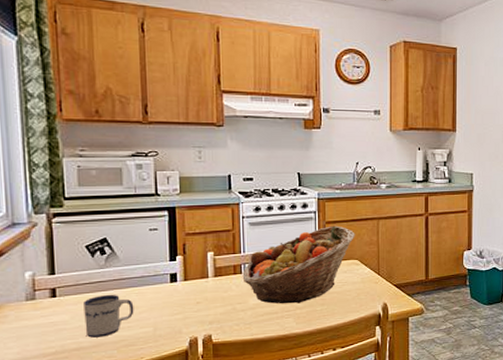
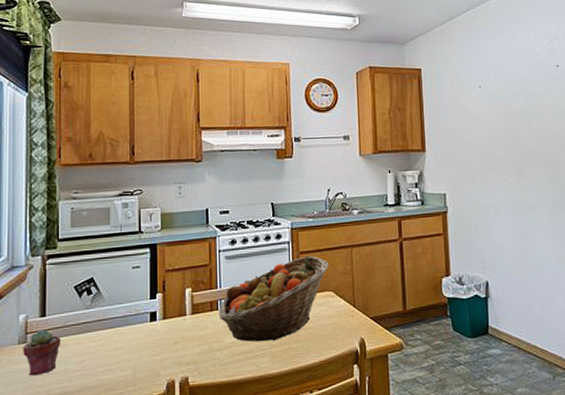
potted succulent: none [31,287,74,332] -> present [23,329,61,376]
mug: present [84,295,134,338] -> none [70,336,116,382]

